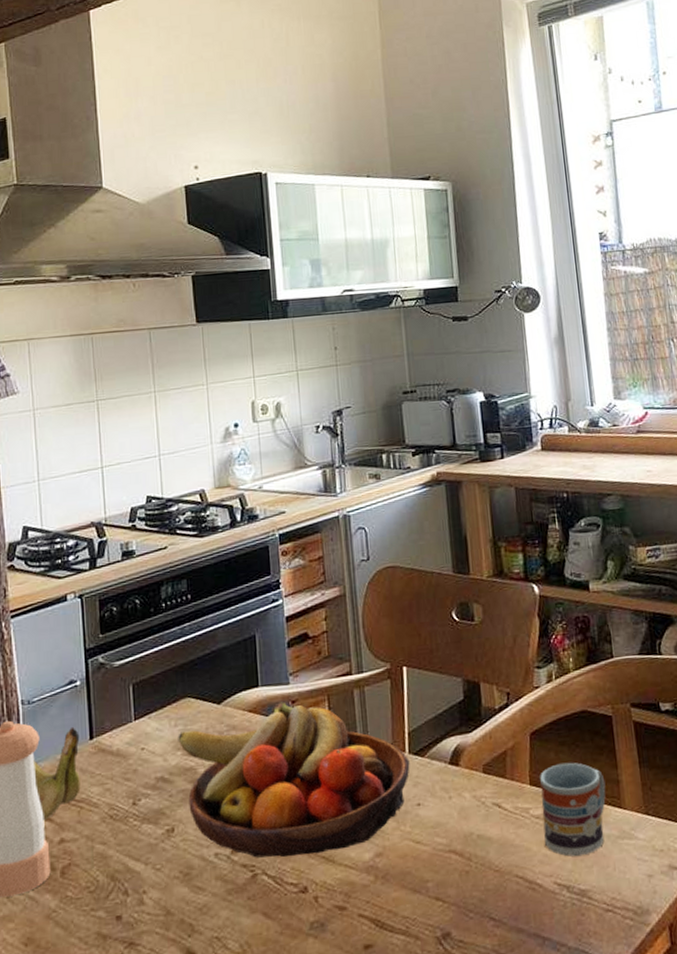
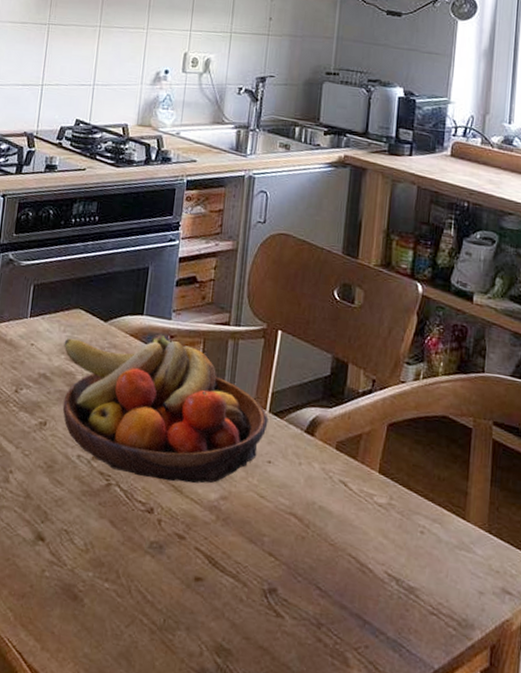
cup: present [539,762,606,857] -> none [383,460,454,555]

